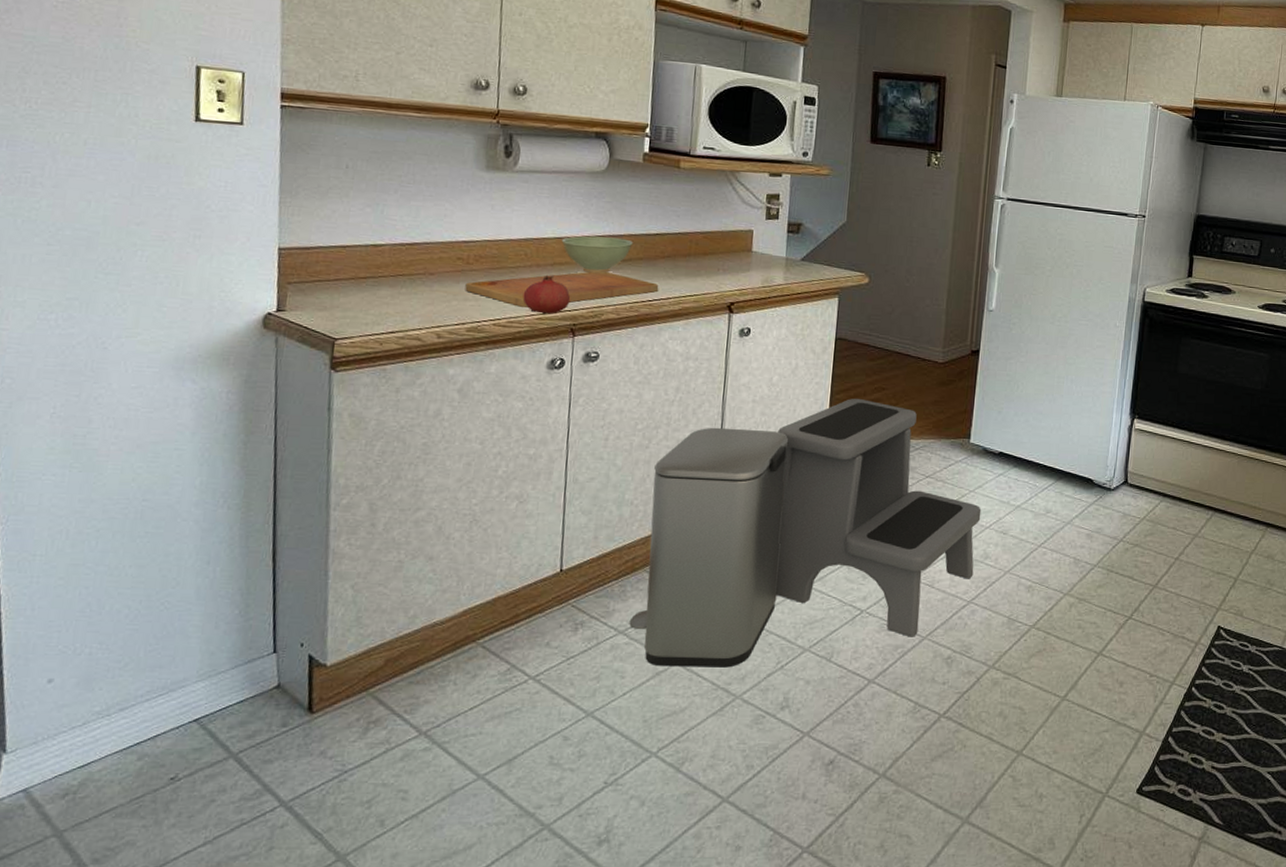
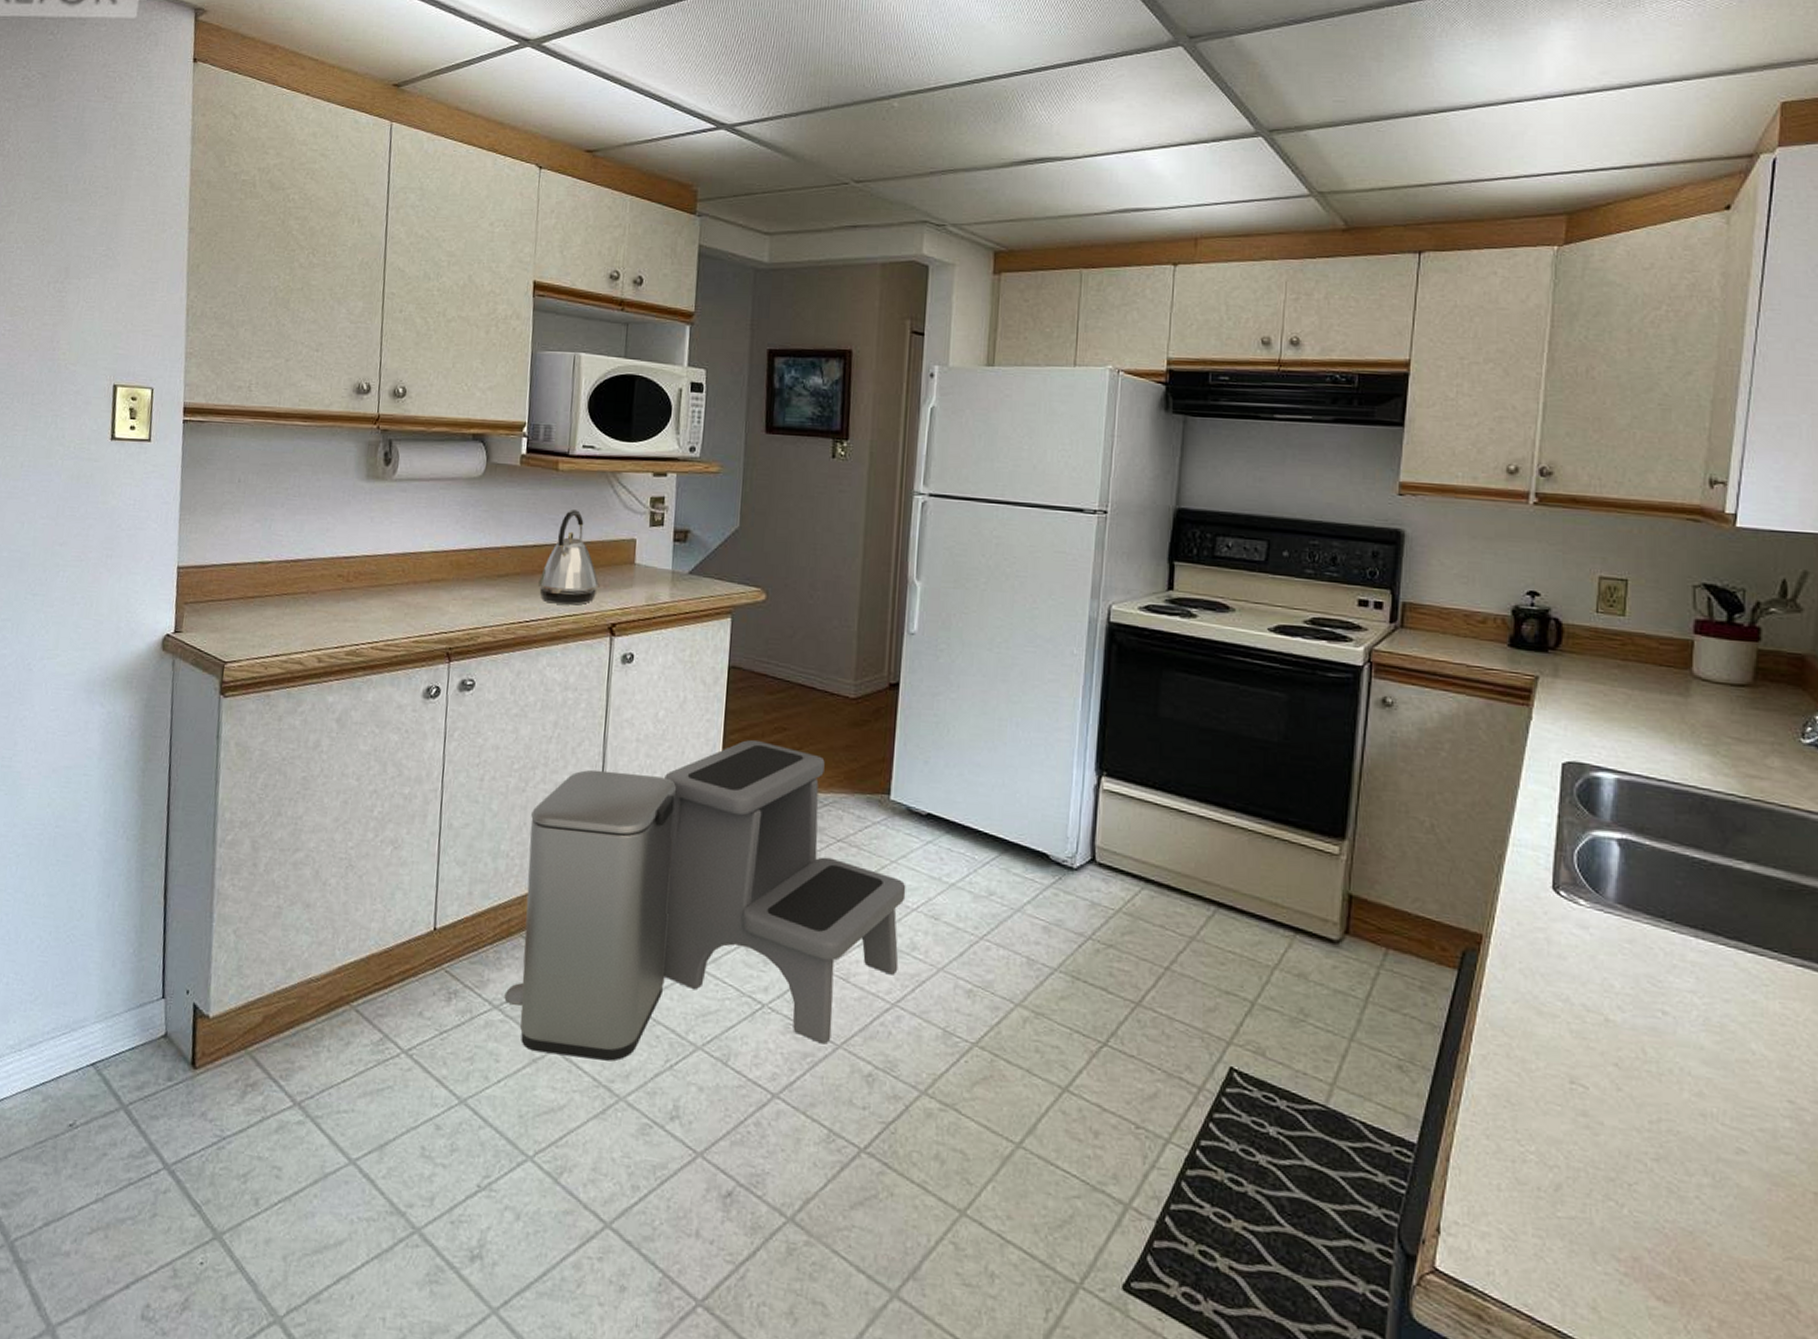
cutting board: present [465,270,659,307] -> none [344,587,537,629]
fruit: present [522,274,571,315] -> none [399,592,447,638]
bowl: present [561,236,634,273] -> none [438,549,510,590]
kettle: none [661,203,718,287] -> present [538,509,599,605]

